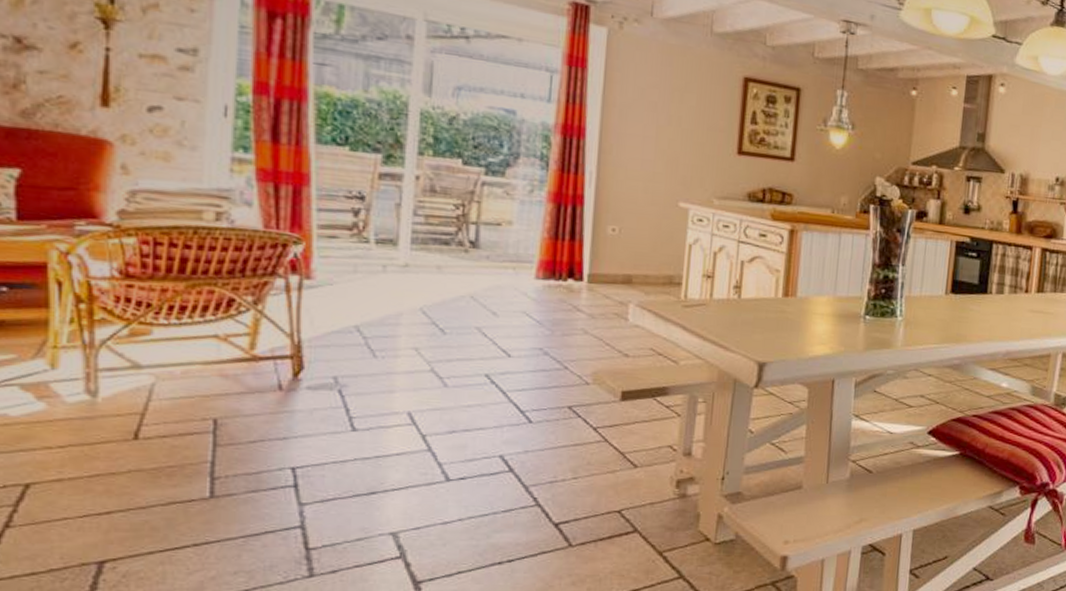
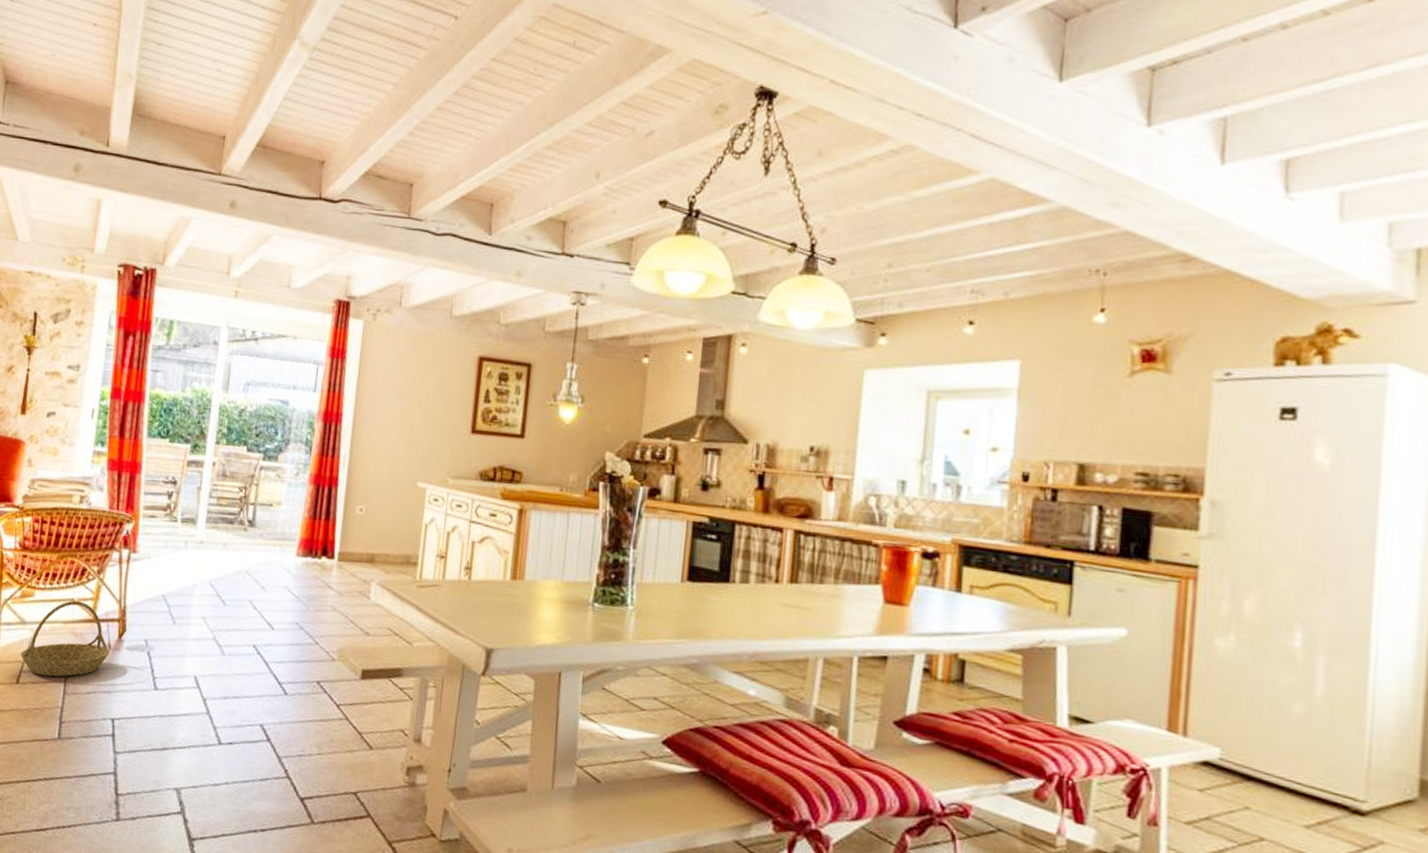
basket: none [137,336,281,428] -> present [20,600,110,677]

